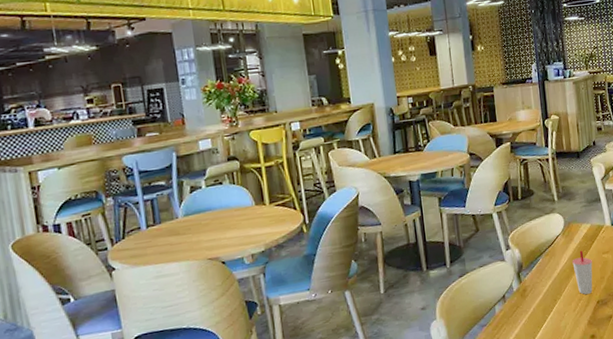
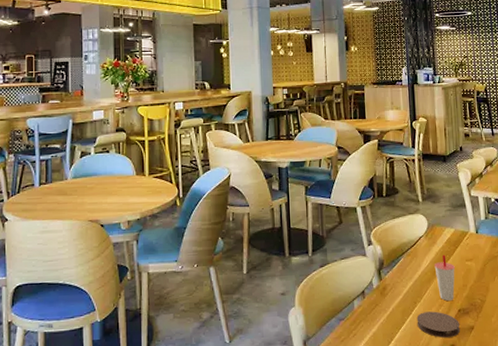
coaster: none [557,305,600,330] -> present [416,311,461,338]

